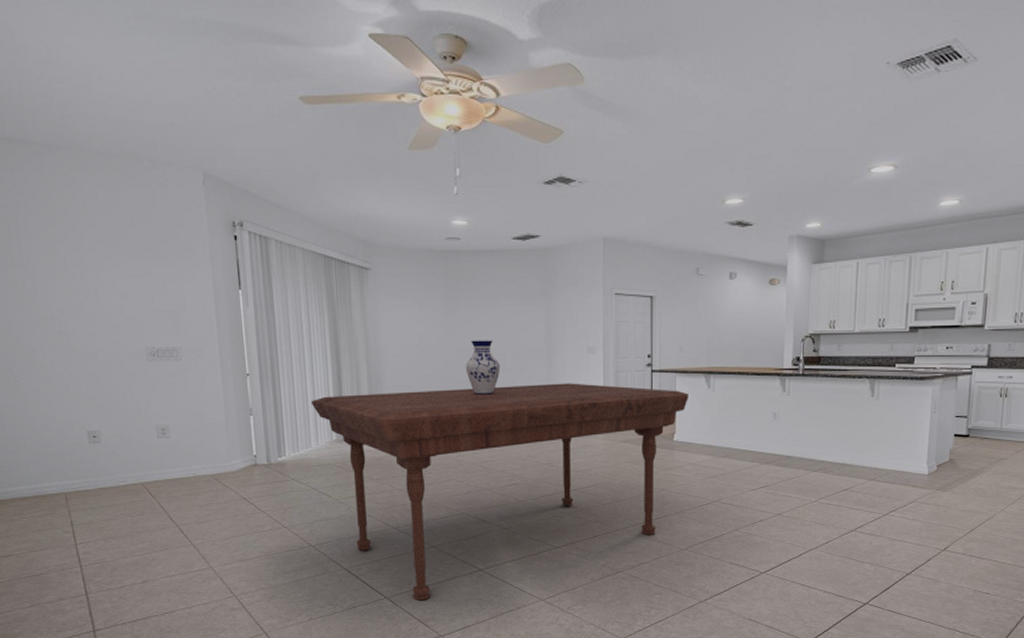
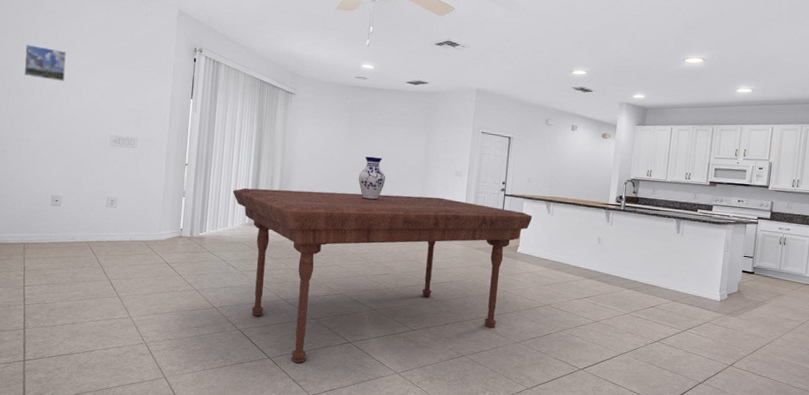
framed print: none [15,239,75,285] -> present [23,44,66,82]

